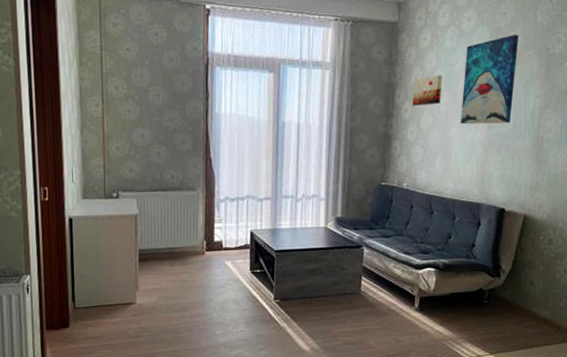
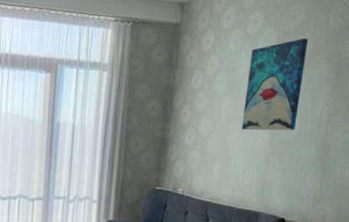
wall art: present [412,74,442,106] -> none [192,78,224,110]

